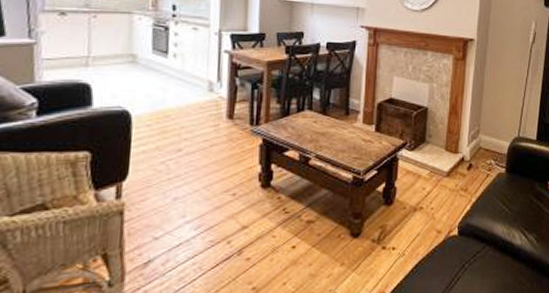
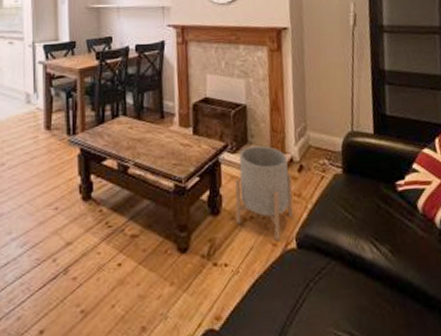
planter: none [407,145,461,228] -> present [235,145,294,241]

